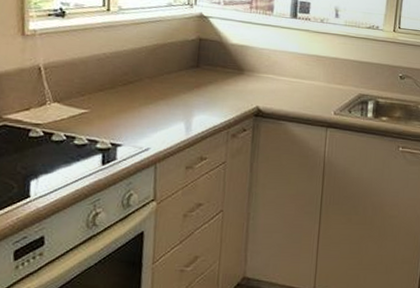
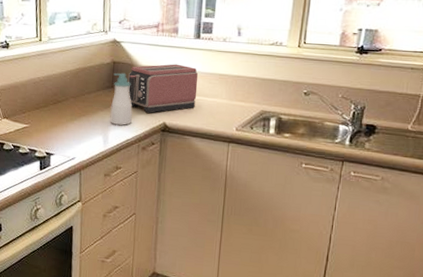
soap bottle: none [194,51,222,110] -> present [110,73,133,125]
toaster: none [216,43,295,96] -> present [127,64,198,113]

